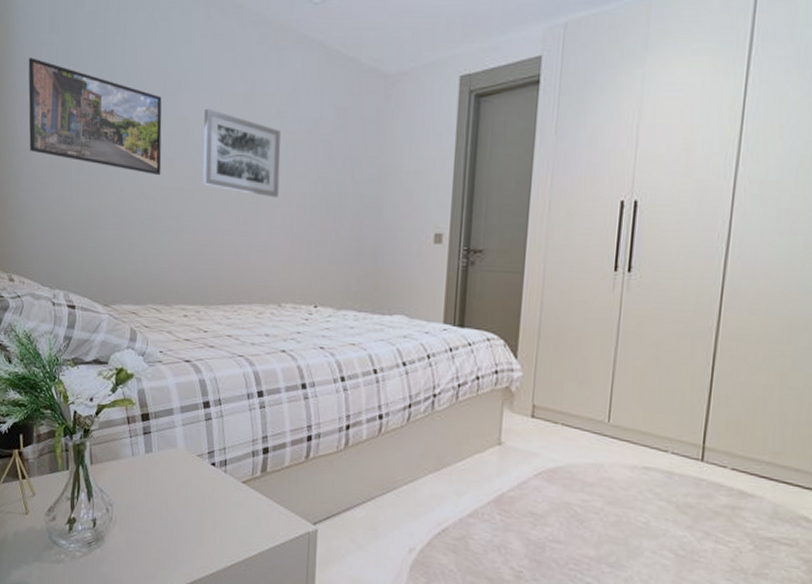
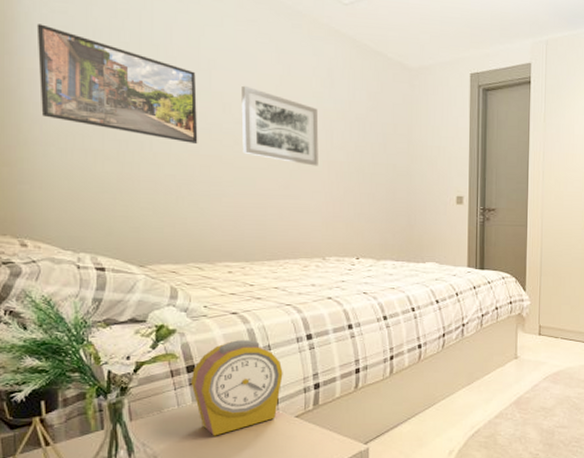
alarm clock: none [144,390,232,492] -> present [190,340,283,436]

